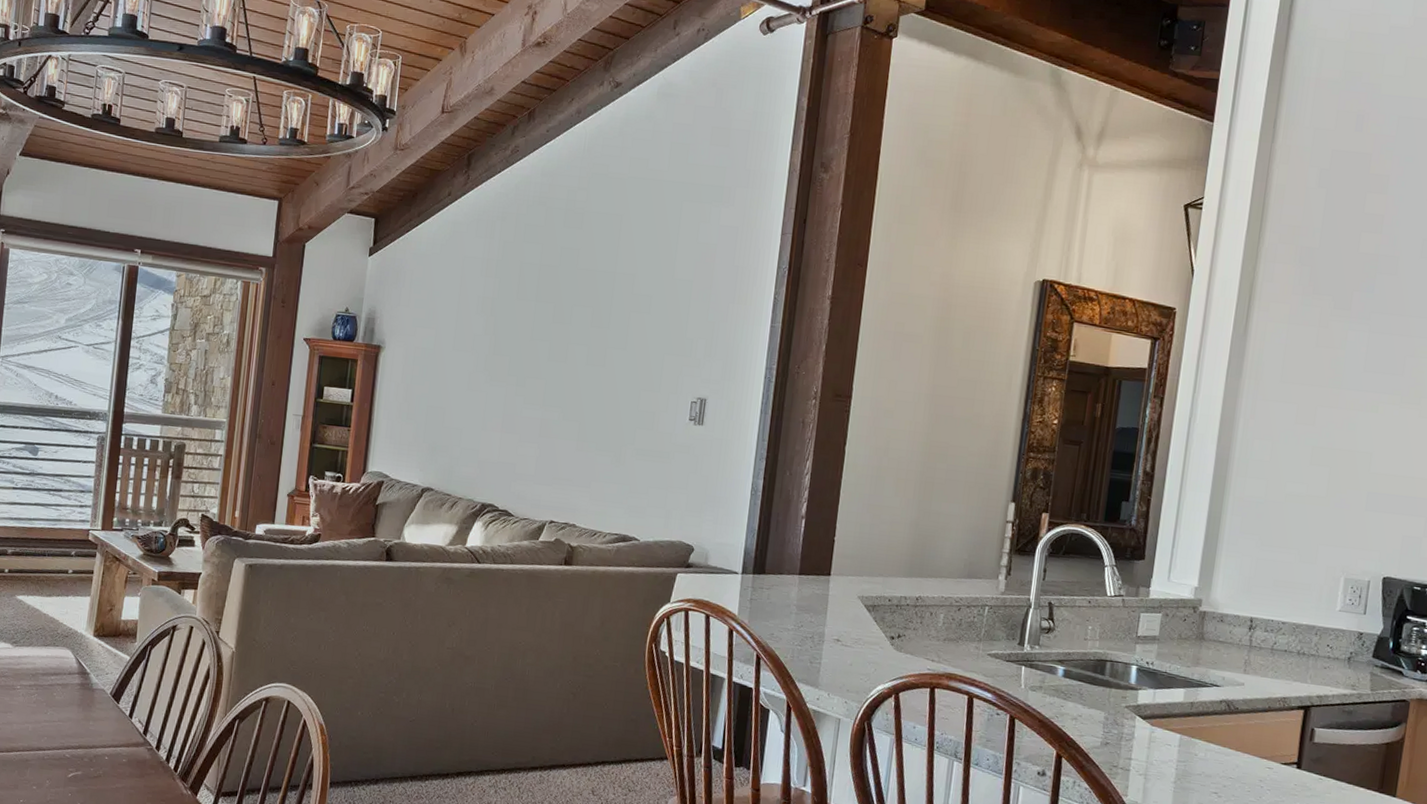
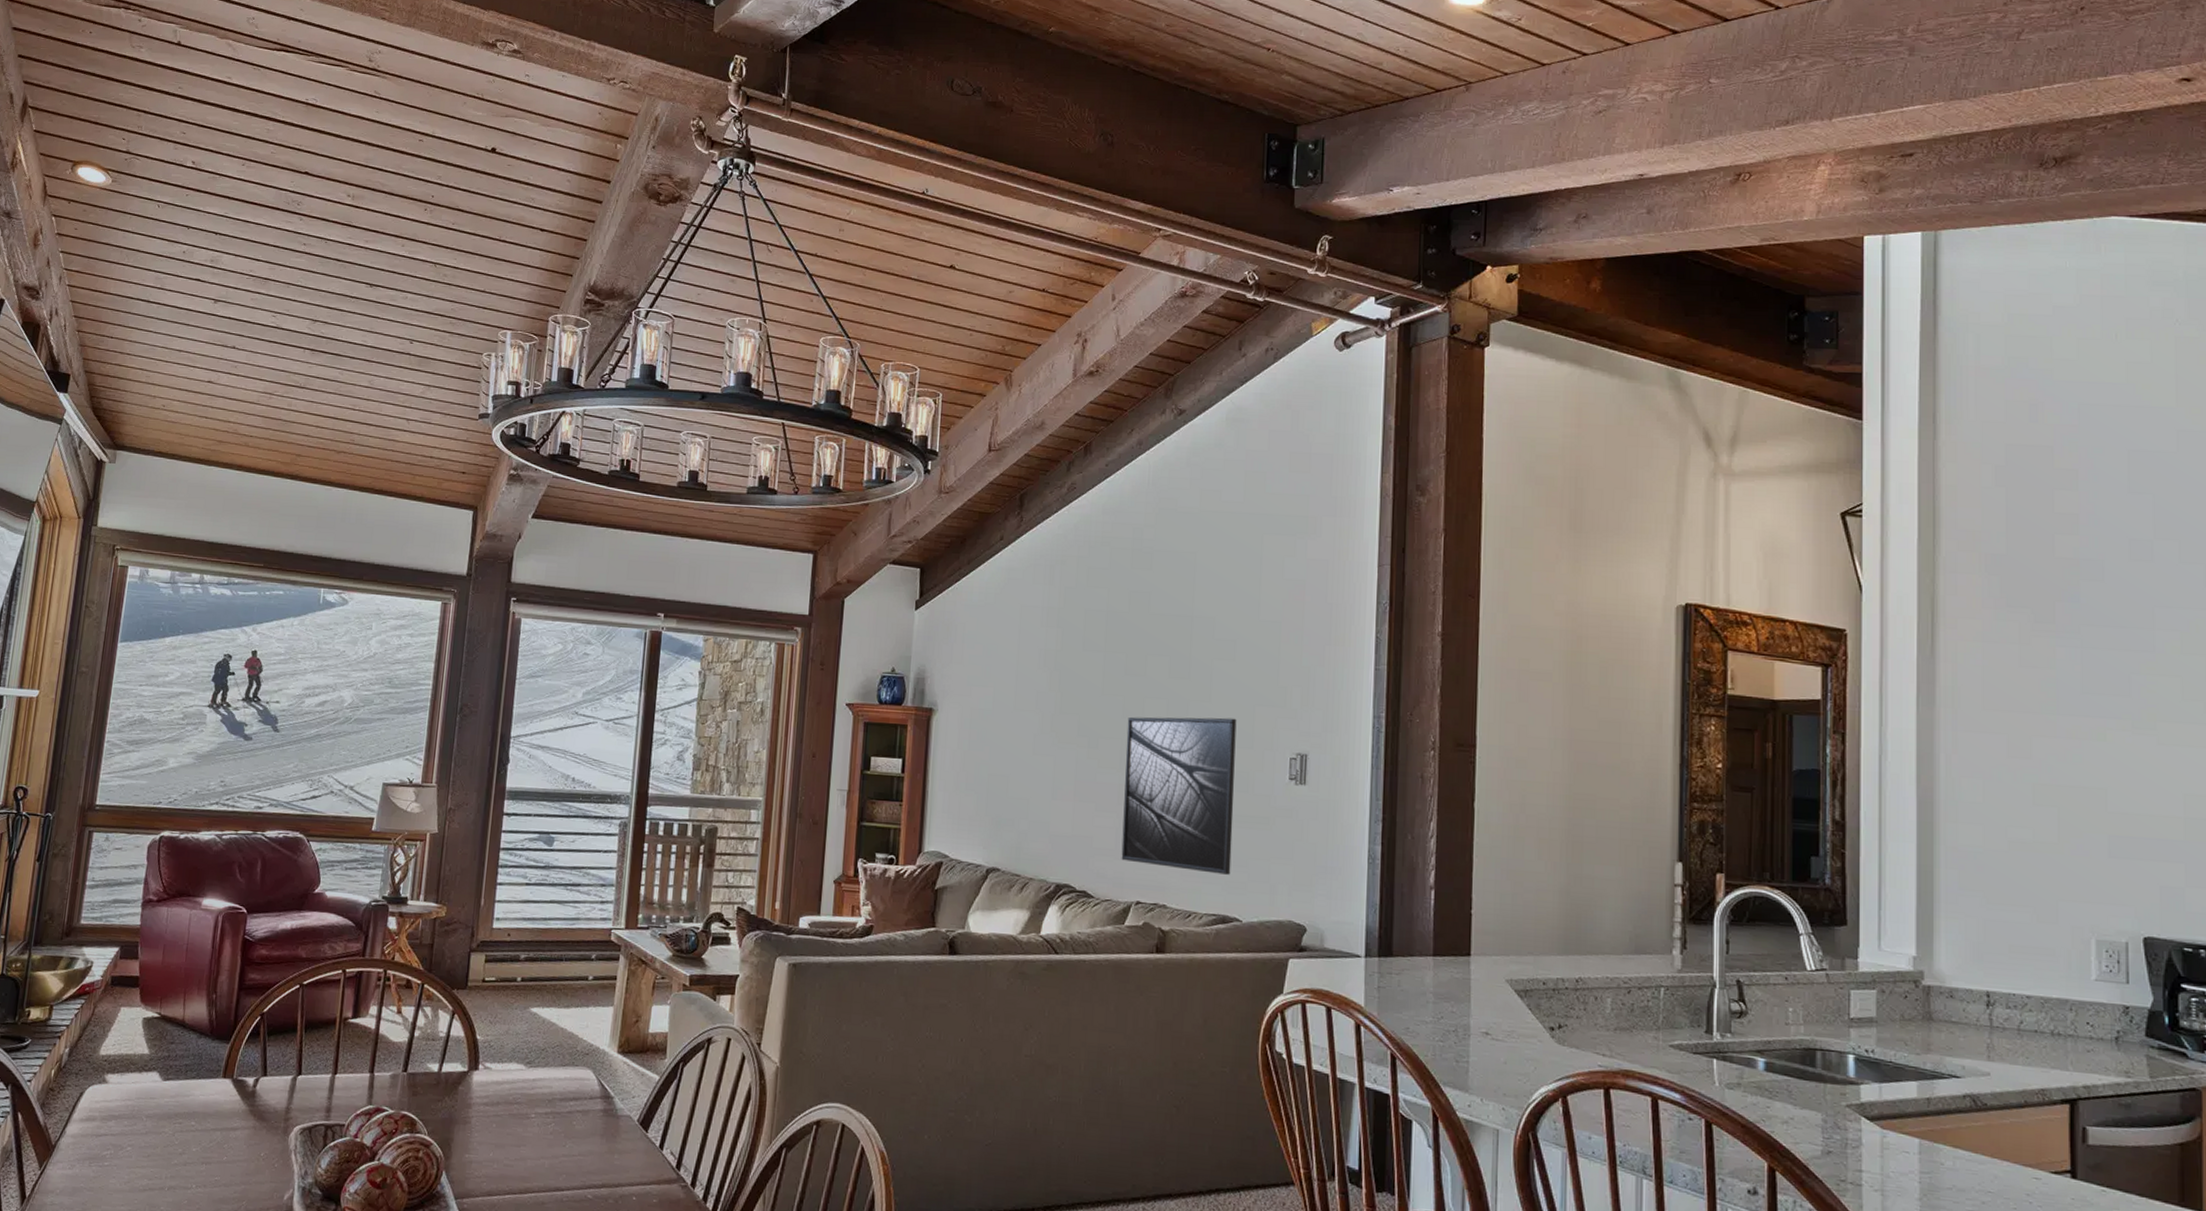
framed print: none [539,360,648,501] -> present [1121,716,1237,875]

